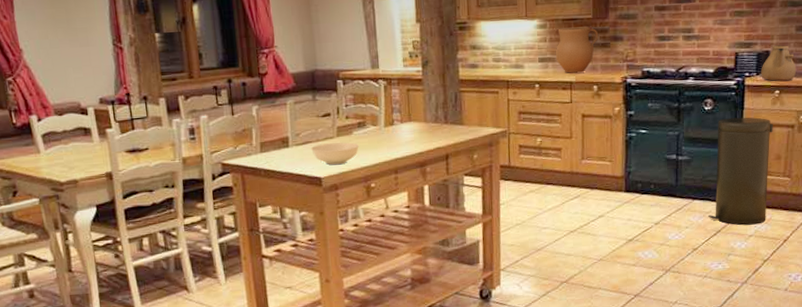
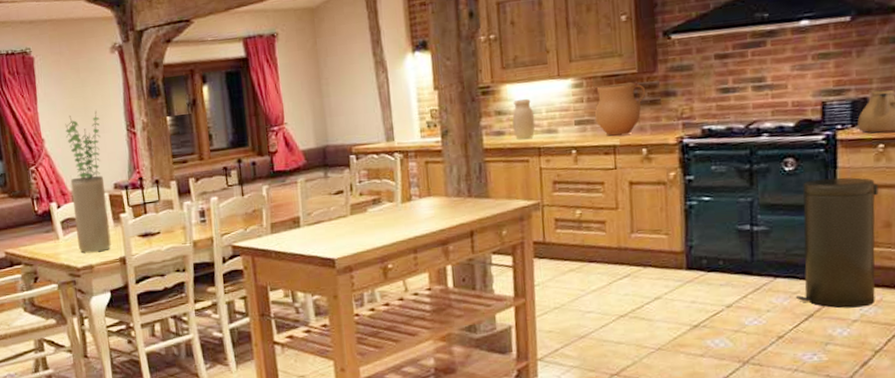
vase: none [46,23,97,168] -> present [65,110,111,254]
bowl: present [311,142,359,165] -> none [323,220,374,246]
jar: none [485,35,505,72] -> present [512,98,536,139]

